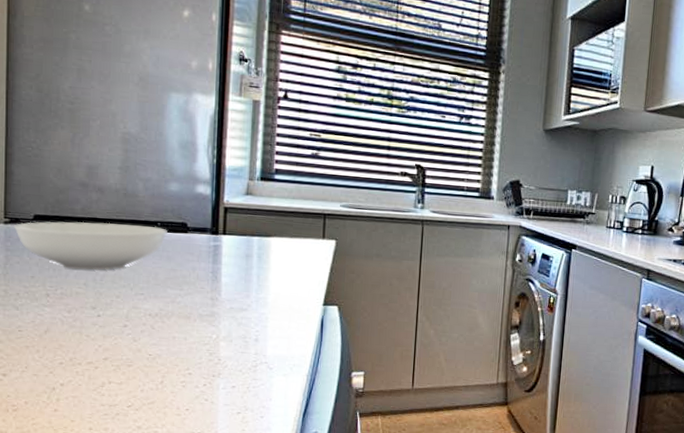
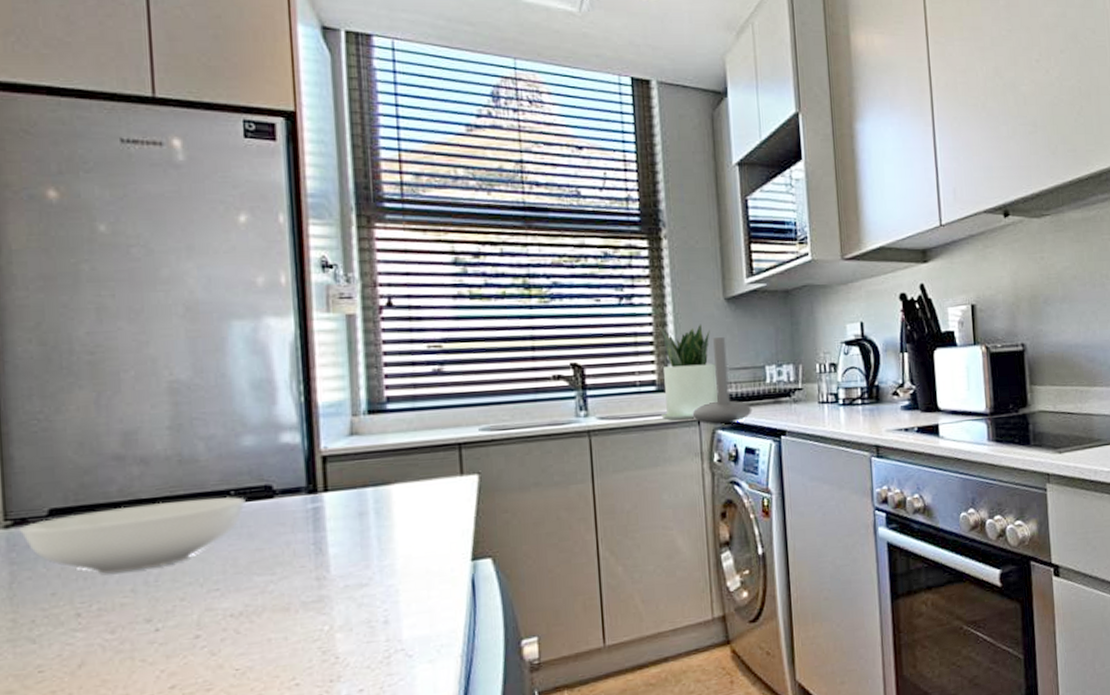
planter: none [480,146,529,225] -> present [661,324,719,422]
paper towel holder: none [504,161,553,233] -> present [692,337,753,425]

